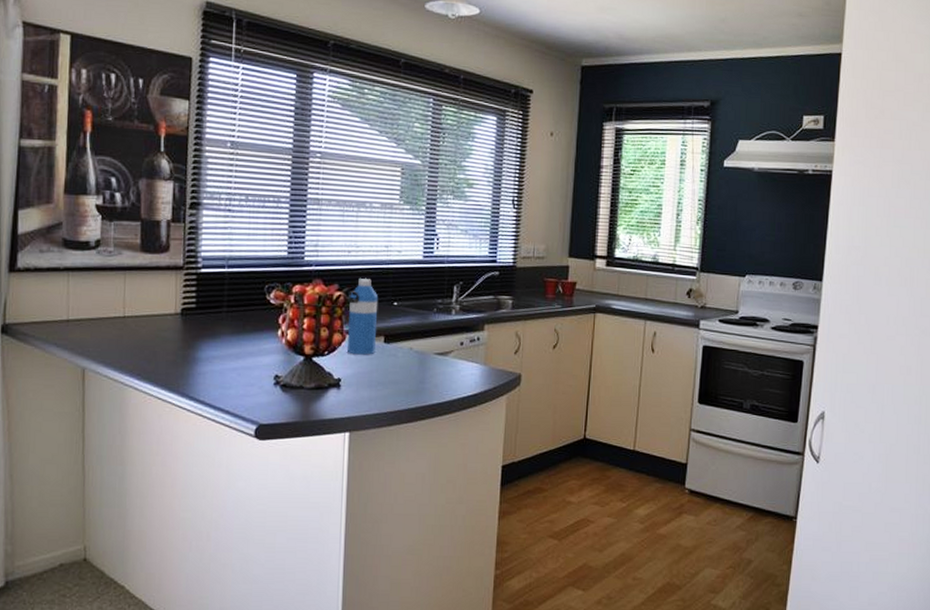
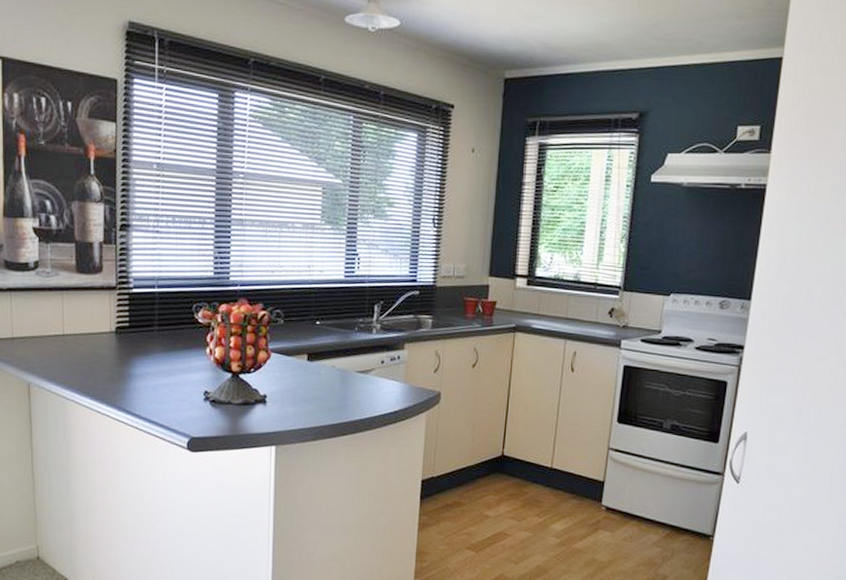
water bottle: present [347,278,379,355] -> none [272,297,302,373]

